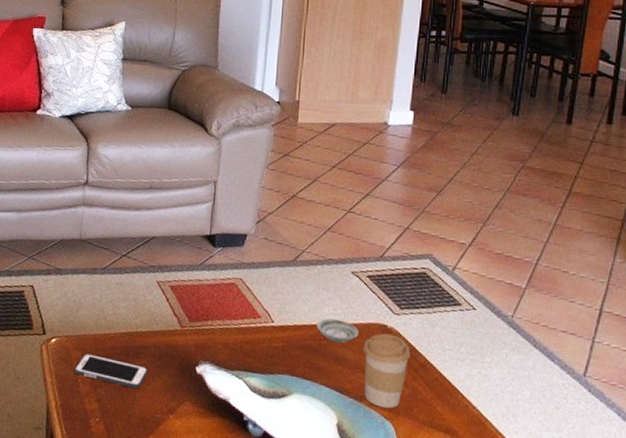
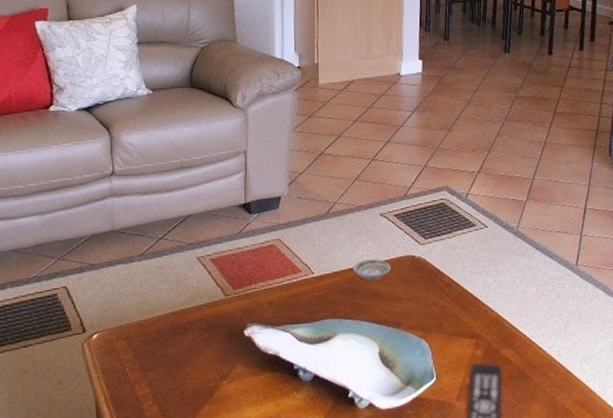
cell phone: present [73,353,148,389] -> none [120,340,197,365]
coffee cup: present [363,333,411,409] -> none [396,263,437,329]

